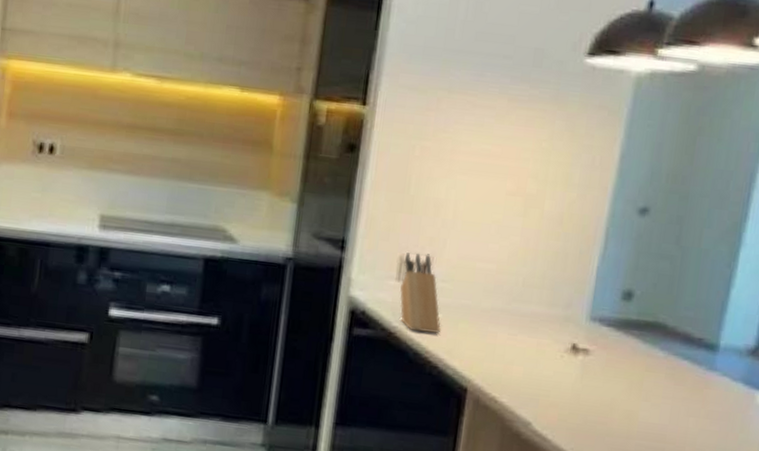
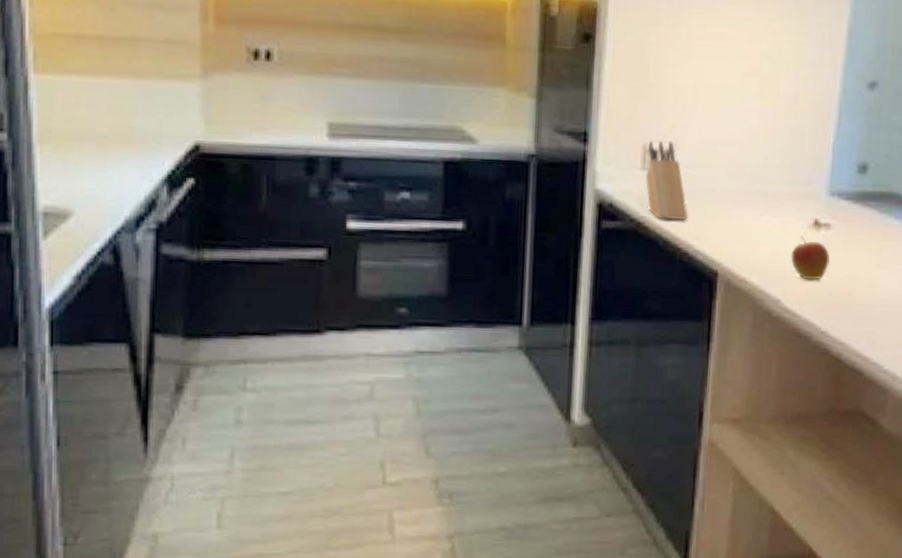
apple: none [544,359,587,406] -> present [790,235,830,280]

